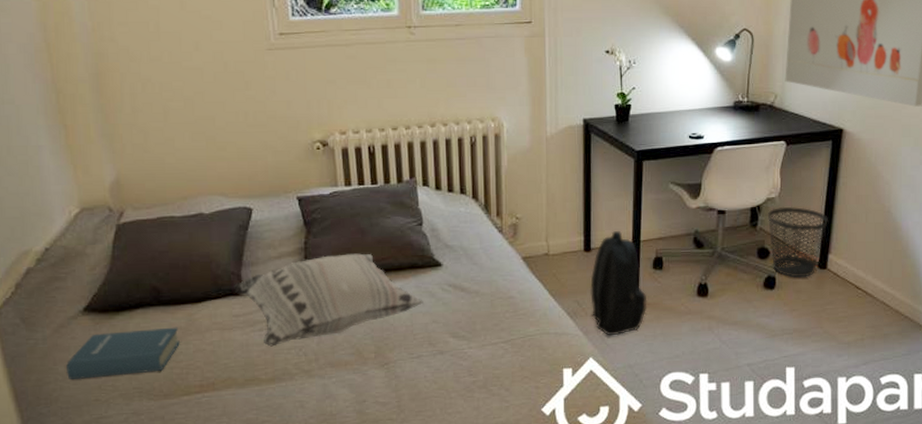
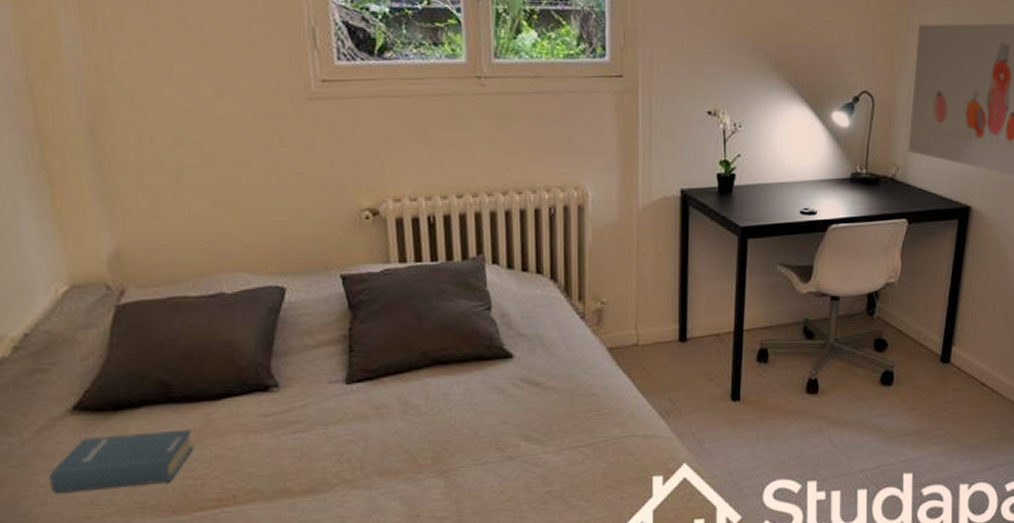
decorative pillow: present [233,253,424,347] -> none [260,342,491,452]
backpack: present [590,231,648,336] -> none [685,319,750,439]
wastebasket: present [768,206,829,278] -> none [887,292,953,373]

